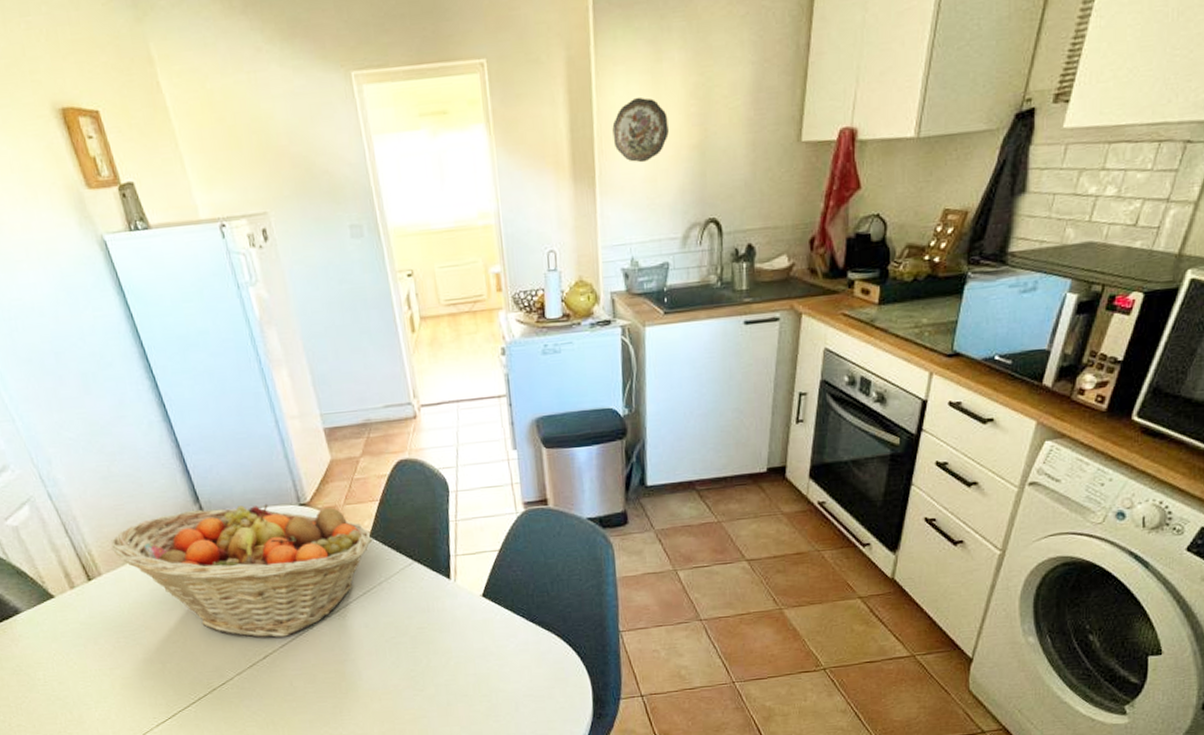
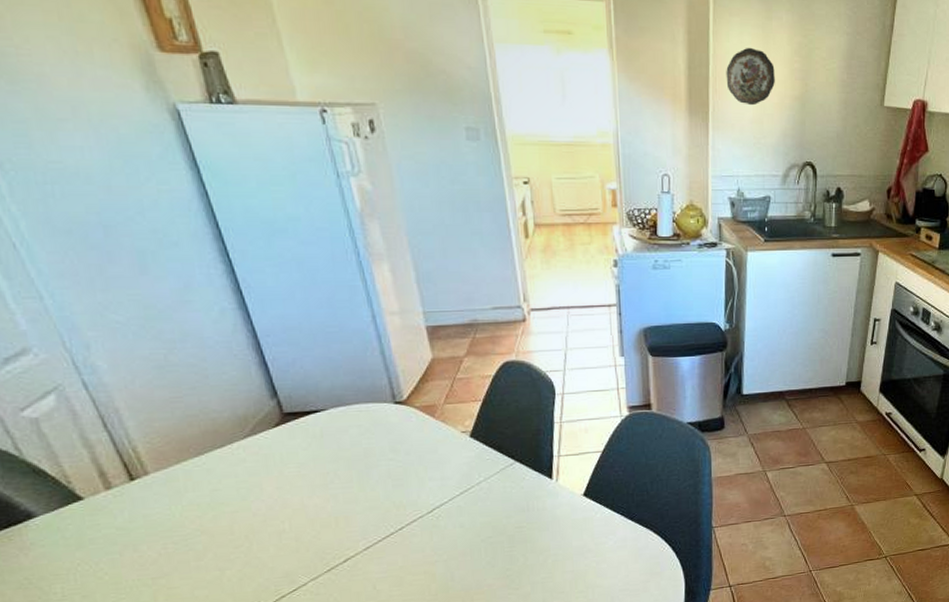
fruit basket: present [111,503,373,638] -> none [163,400,473,541]

